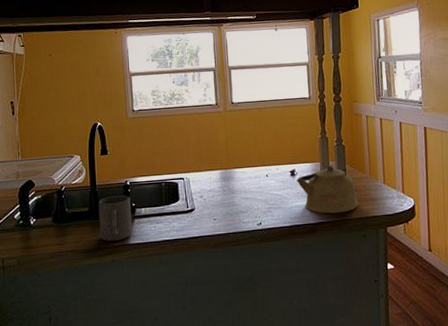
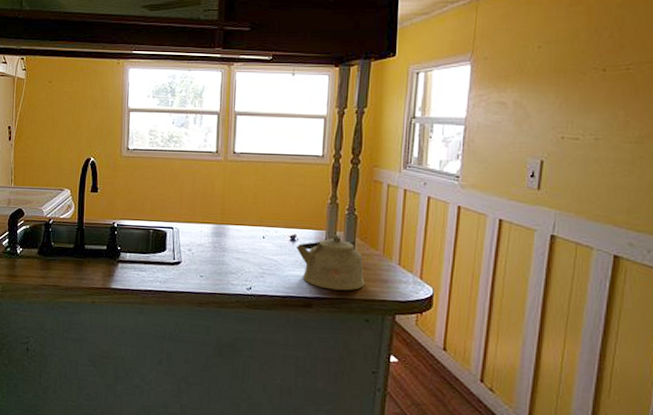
mug: present [98,195,133,241] -> none [83,236,116,283]

